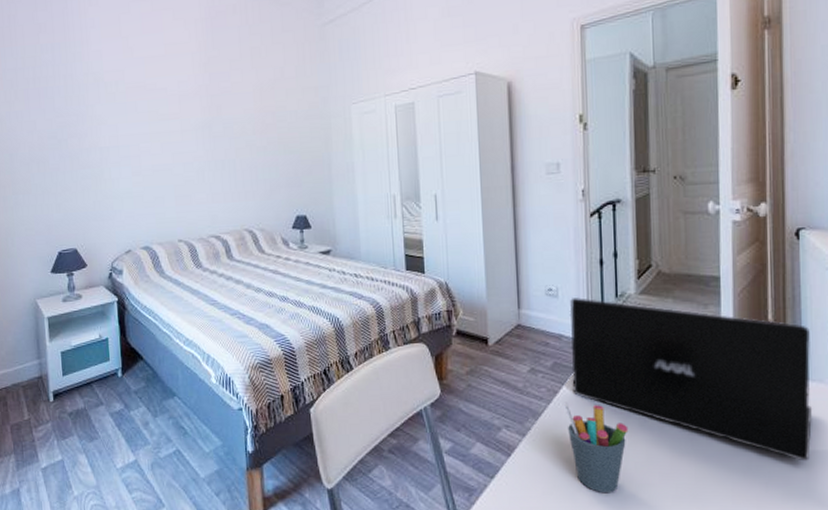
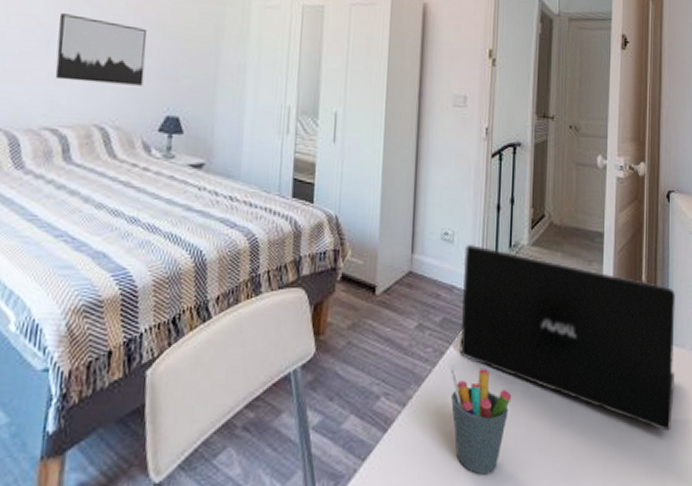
wall art: none [207,146,275,198] -> present [55,13,146,86]

